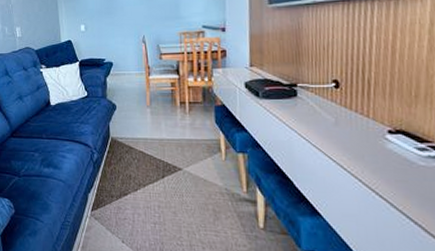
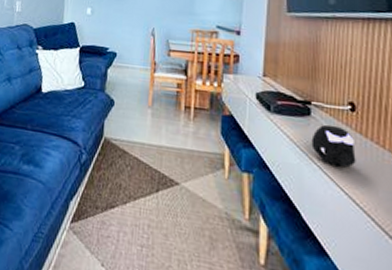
speaker: none [299,102,342,139] -> present [311,124,356,168]

